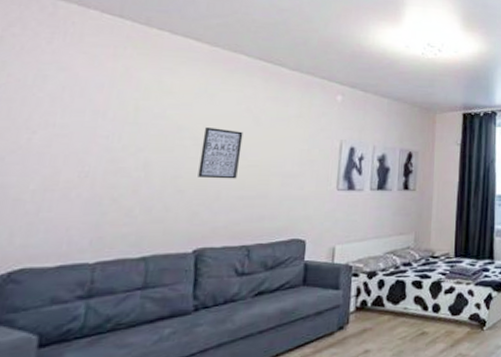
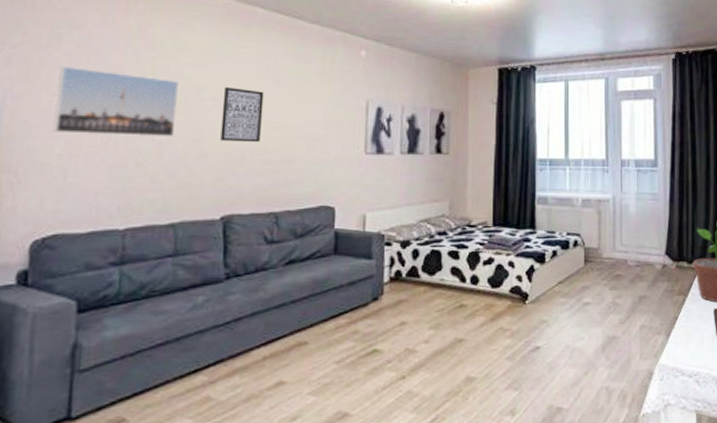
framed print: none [29,105,160,174] -> present [53,65,179,138]

